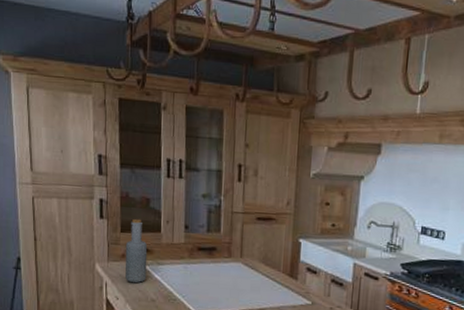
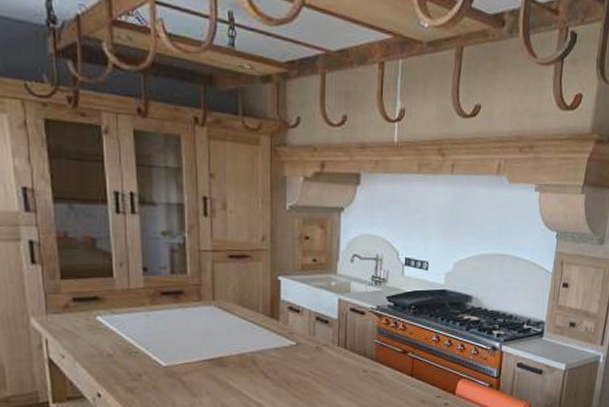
bottle: present [125,218,148,283] -> none [68,262,99,338]

